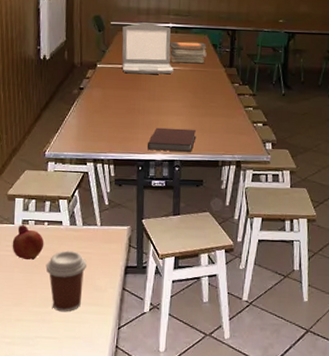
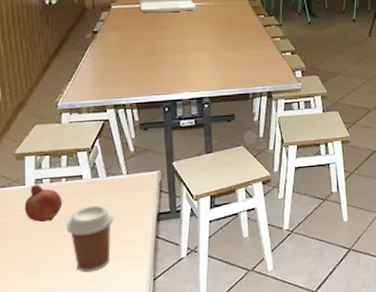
notebook: present [147,127,196,152] -> none [172,64,224,89]

